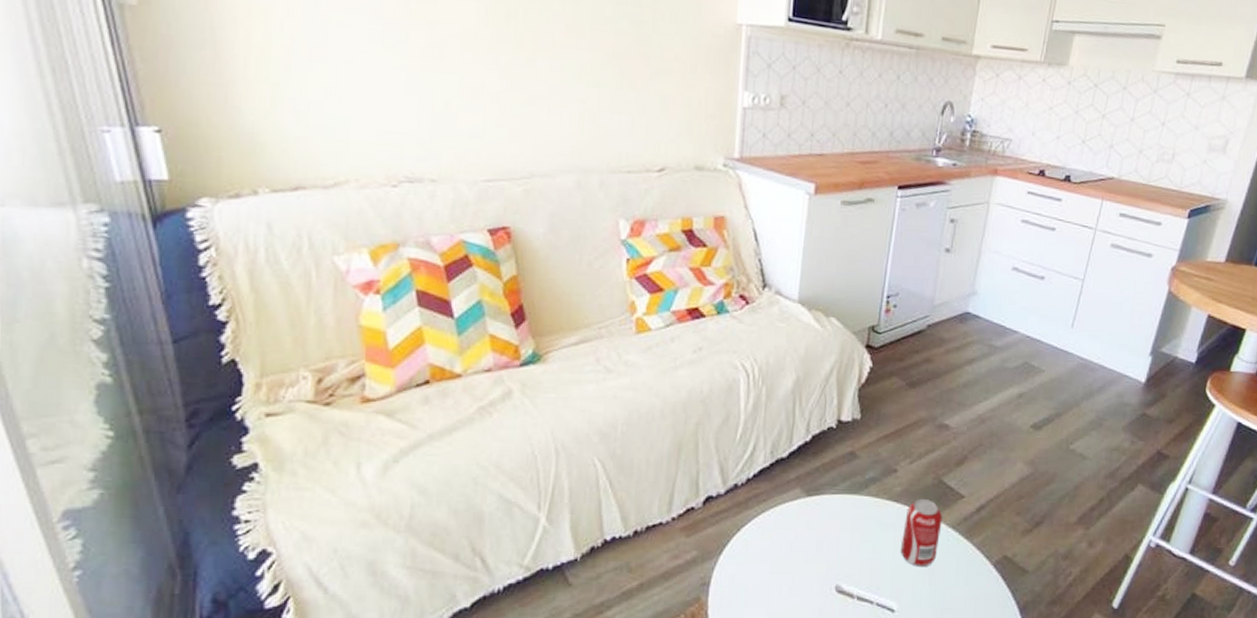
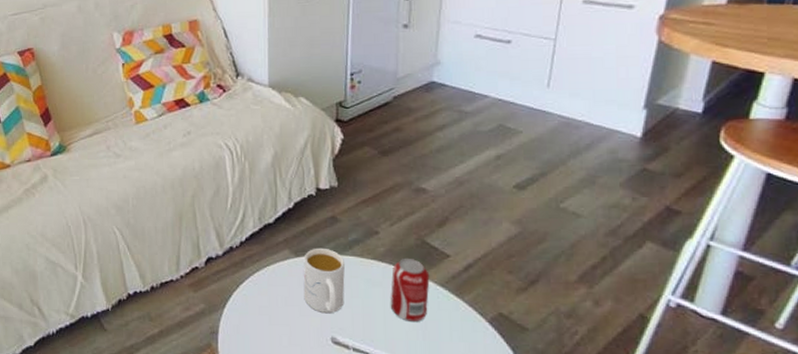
mug: none [811,486,859,560] -> present [303,247,345,314]

